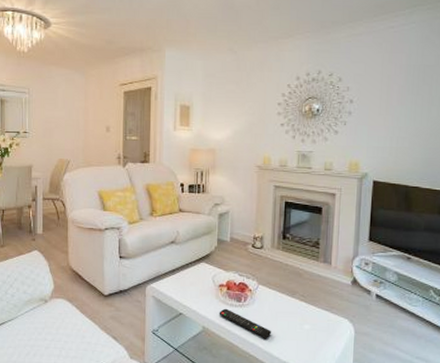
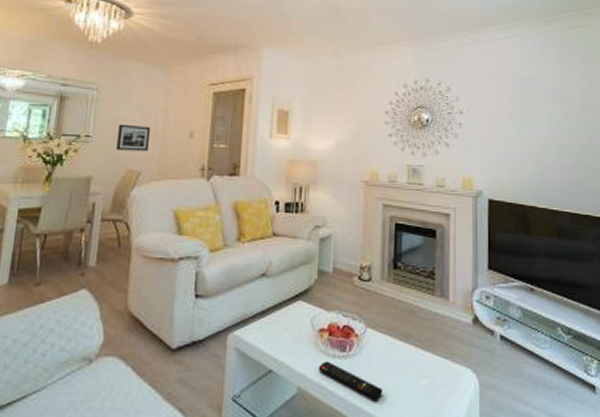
picture frame: none [49,122,75,144] -> present [116,125,151,152]

